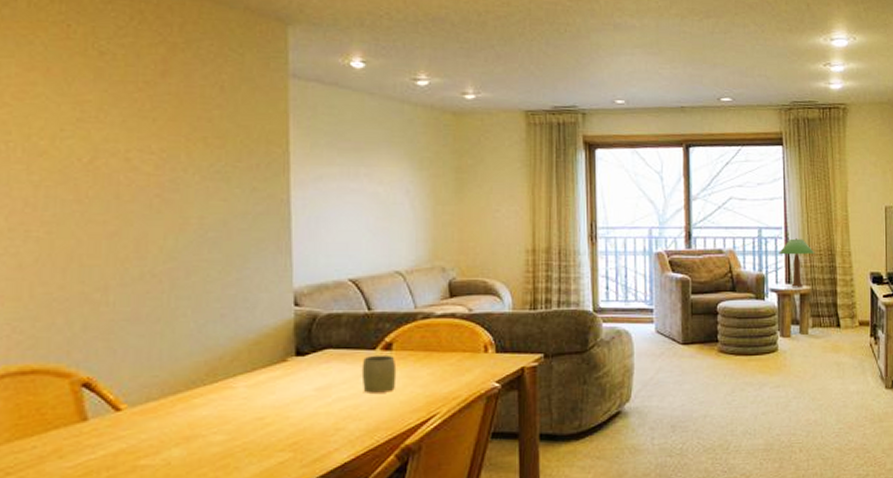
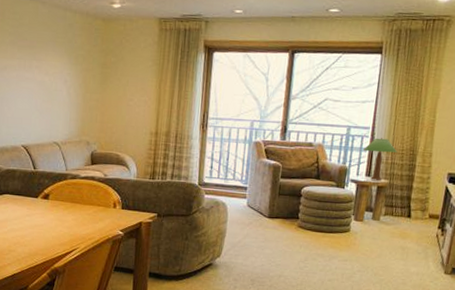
mug: present [361,354,397,393] -> none [27,201,51,229]

